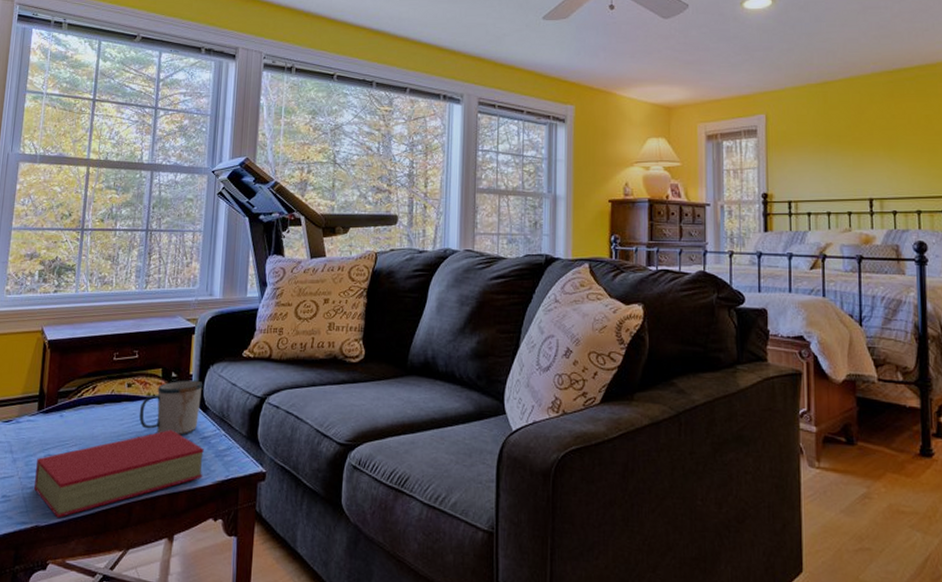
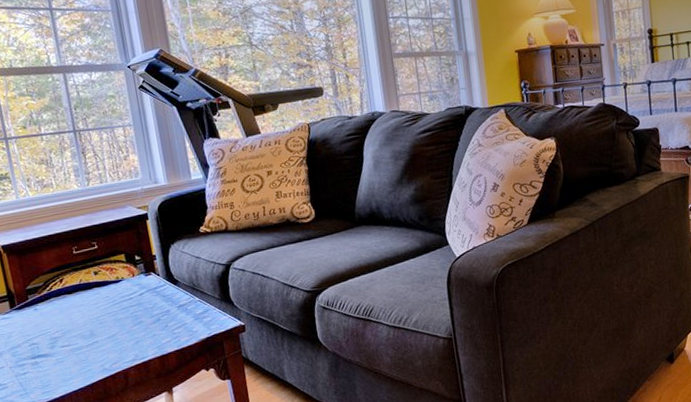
book: present [34,430,204,518] -> none [23,304,187,394]
mug: present [139,380,203,434] -> none [112,259,172,309]

